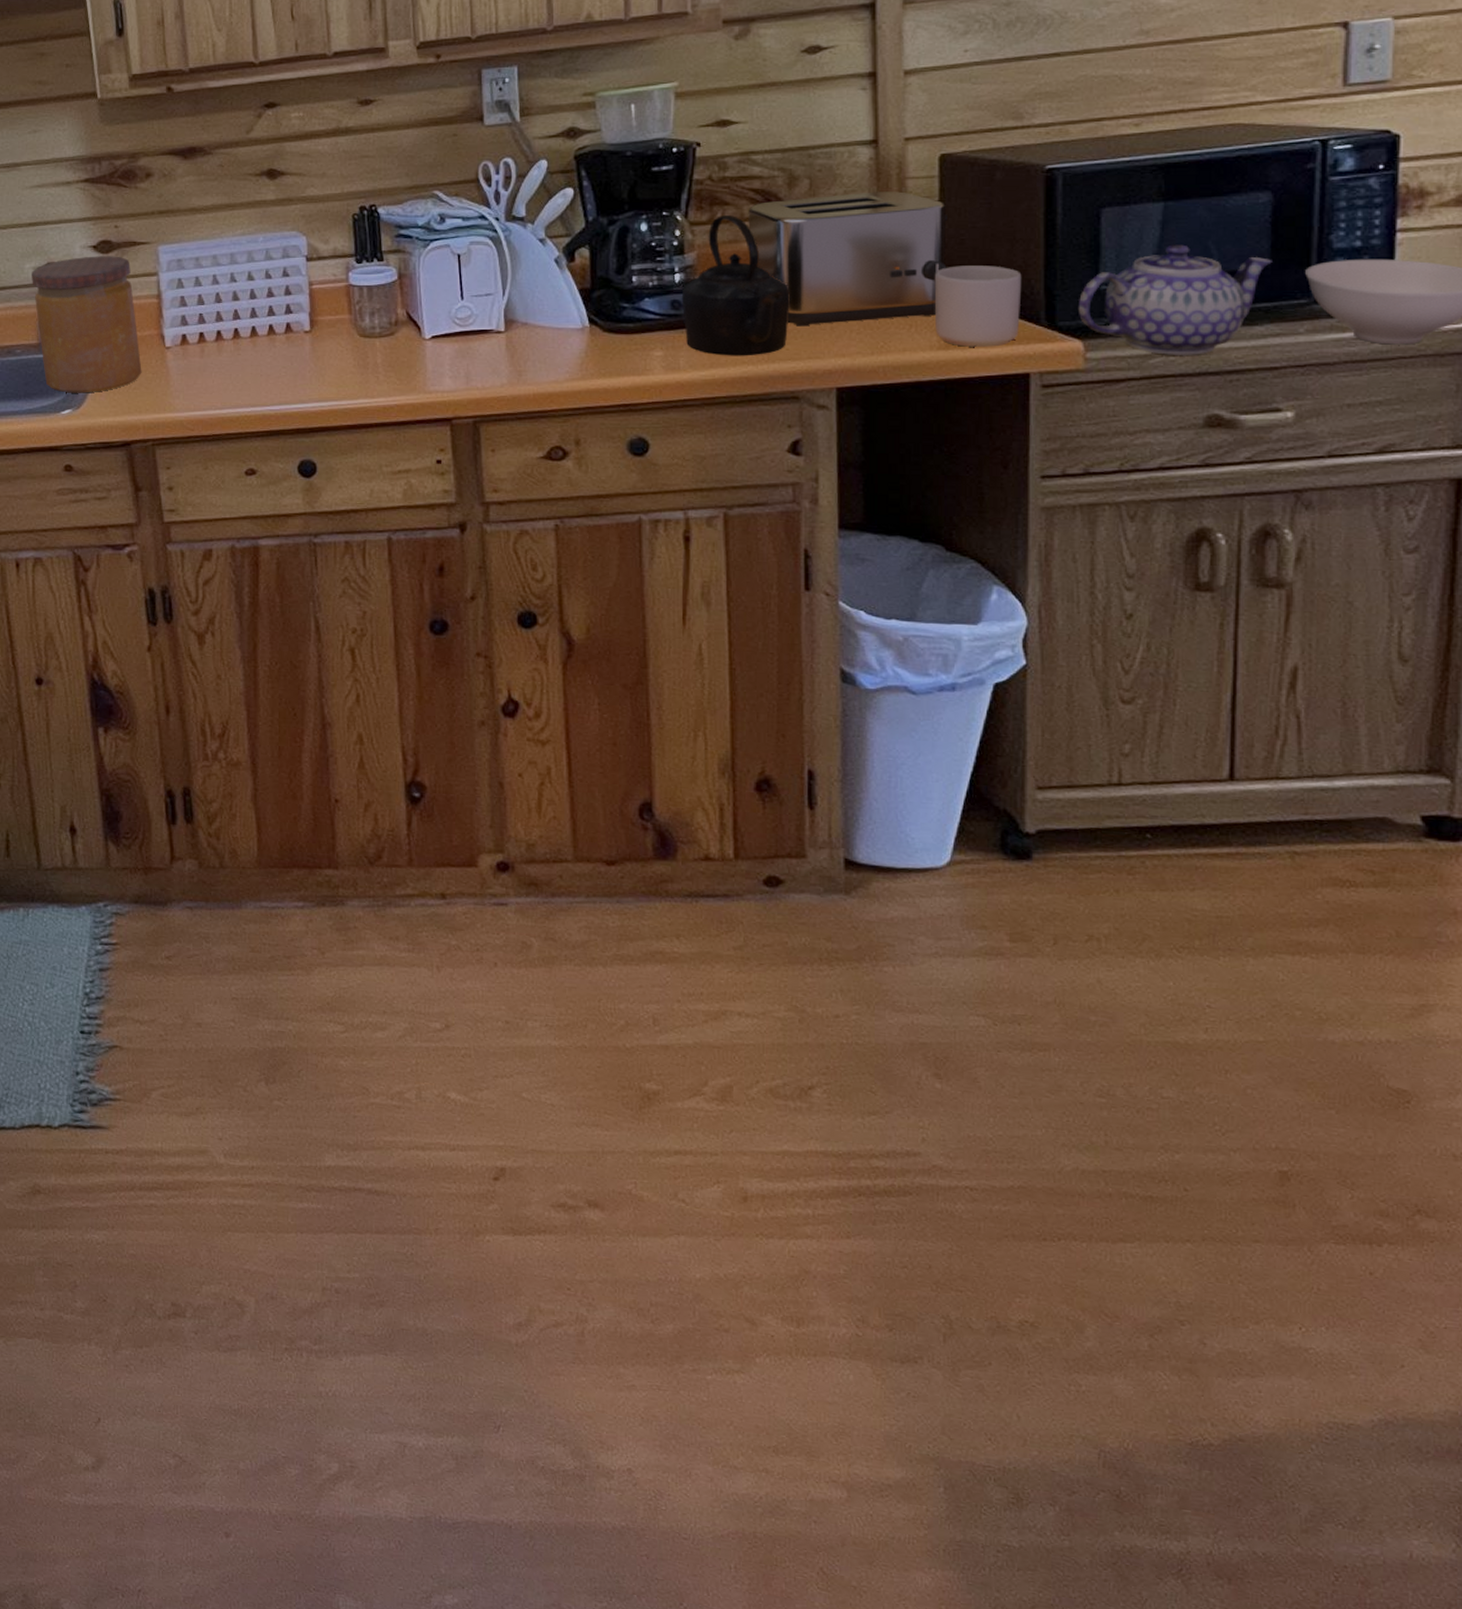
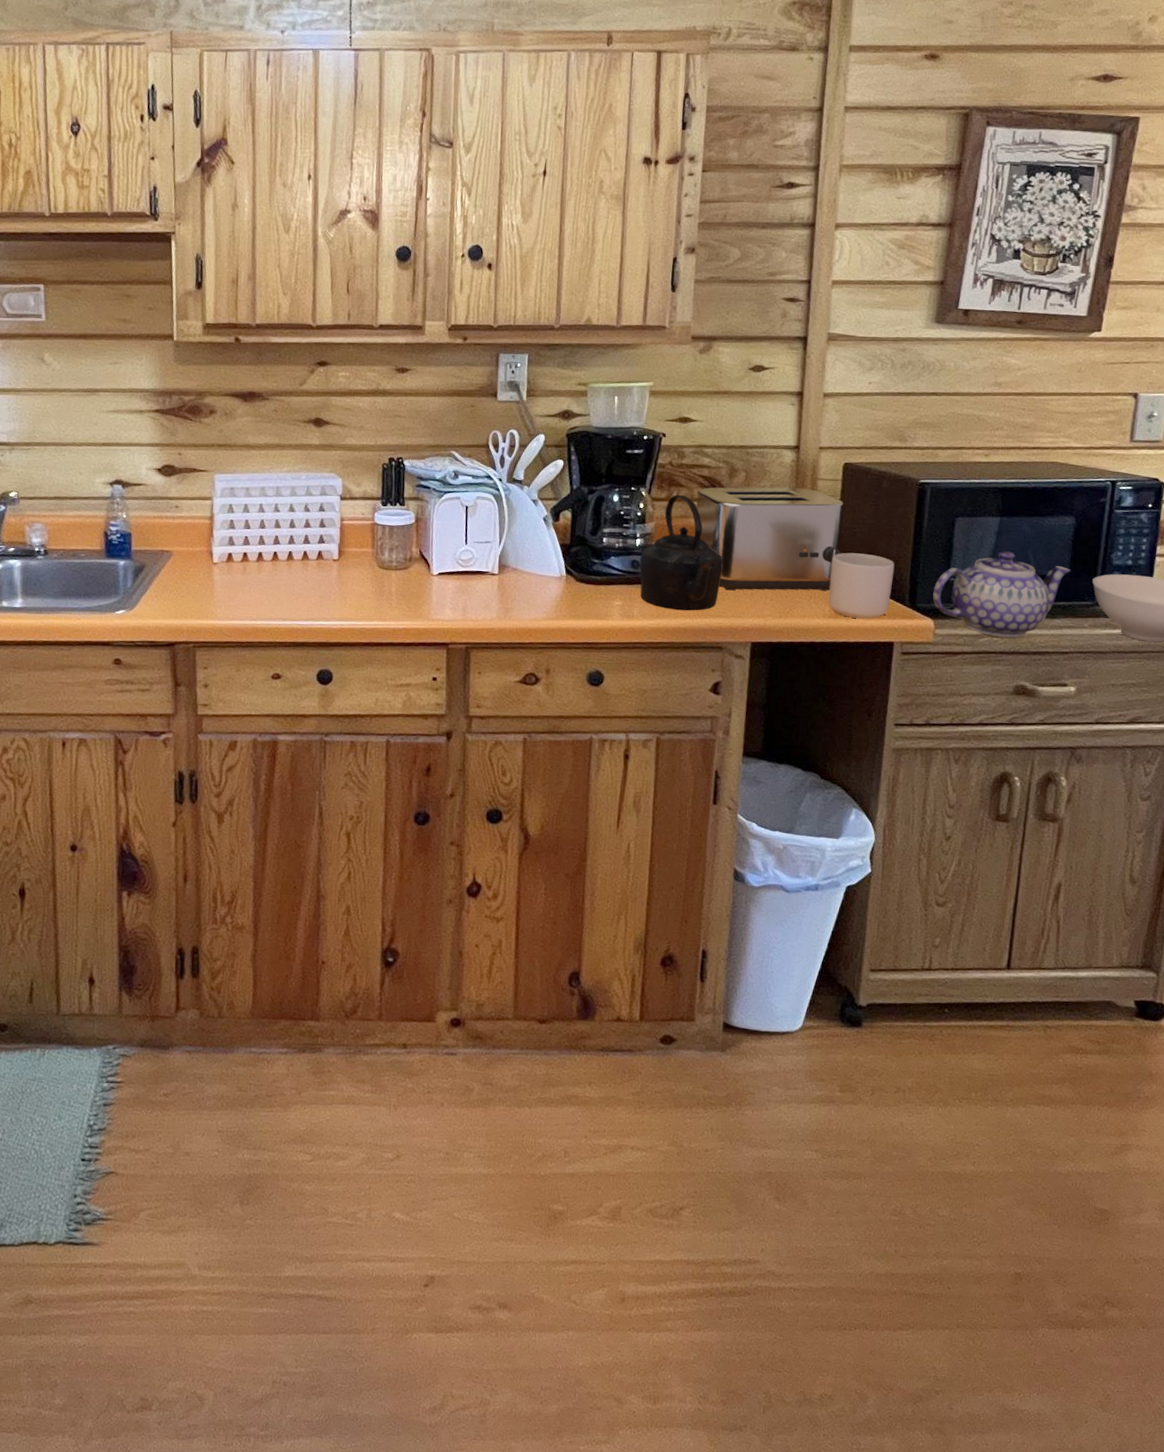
jar: present [32,256,142,393] -> none [100,477,191,597]

